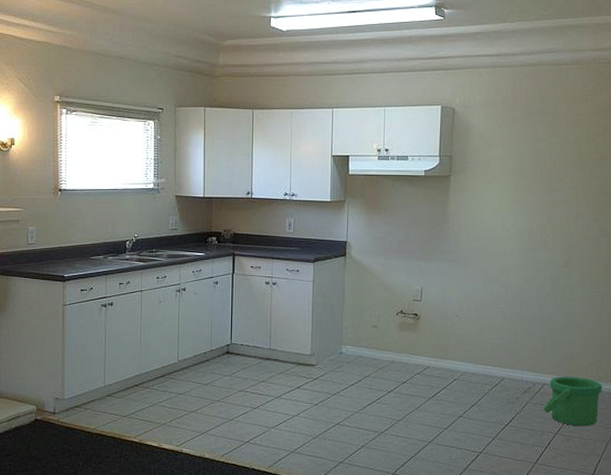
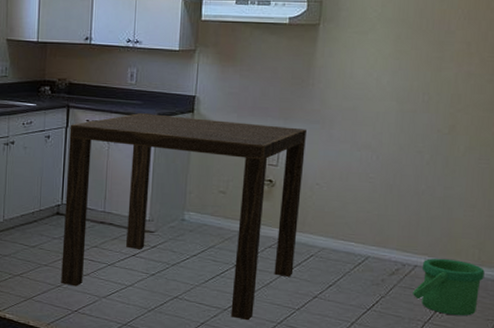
dining table: none [233,259,444,442] -> present [61,113,306,321]

